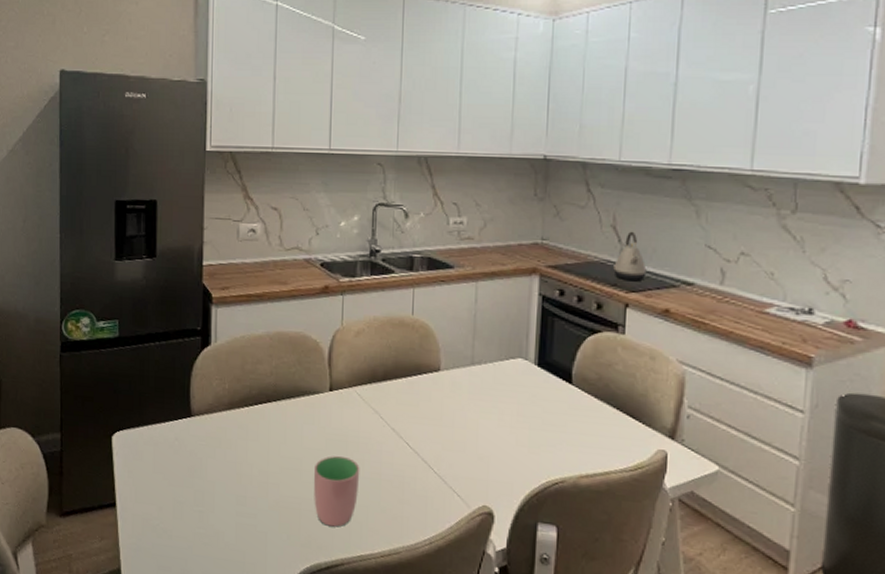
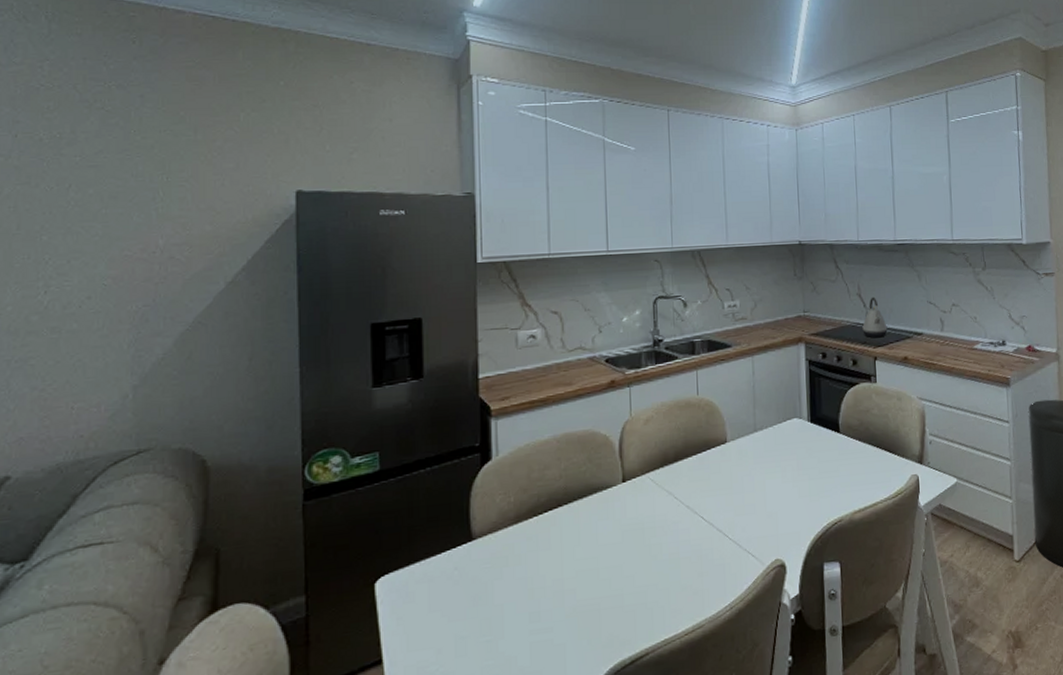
cup: present [313,455,360,527] -> none [611,544,659,619]

